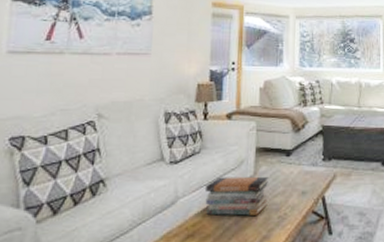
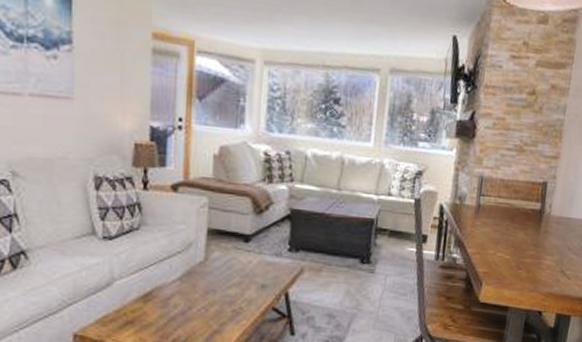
book stack: present [204,176,268,216] -> none [145,260,222,307]

